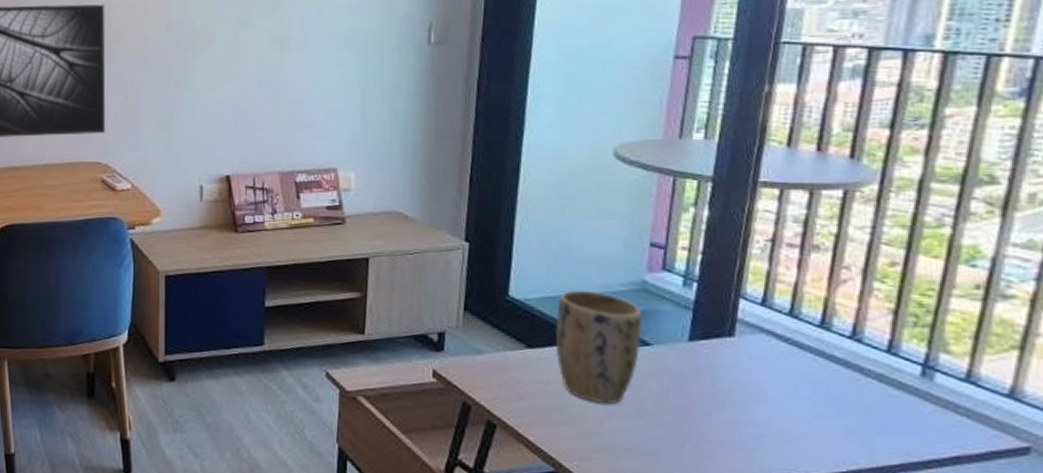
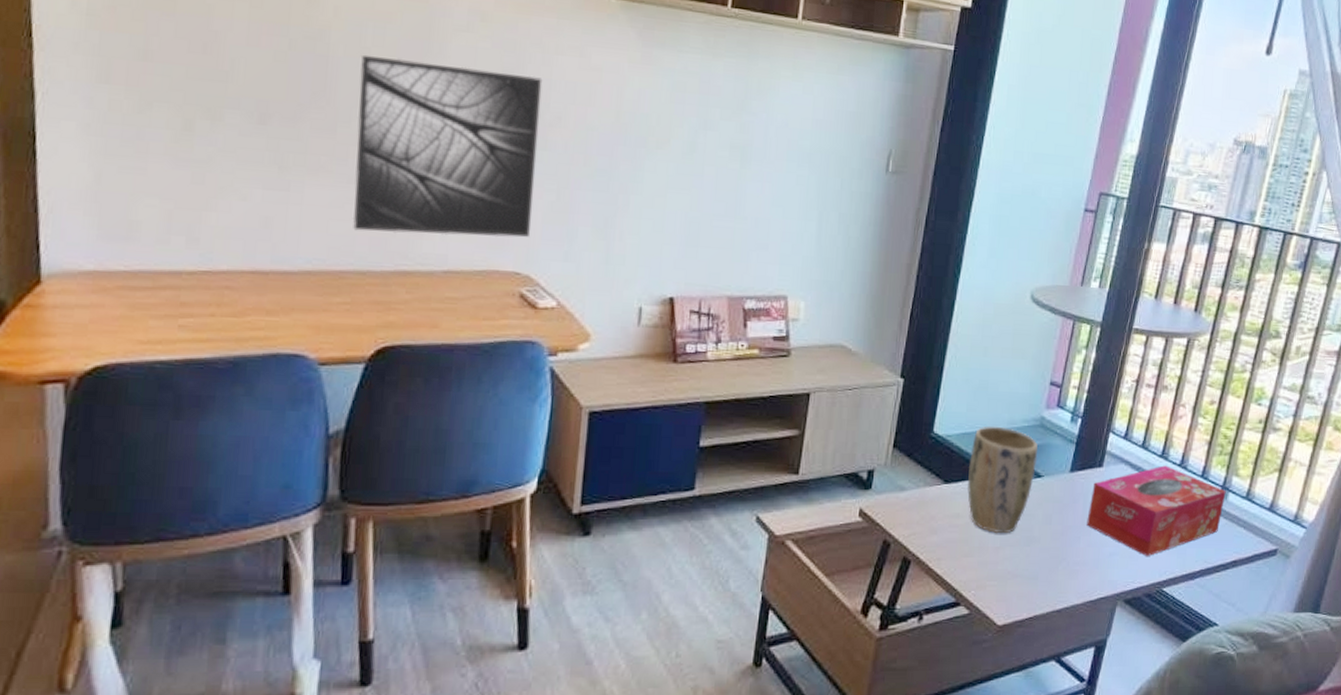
tissue box: none [718,337,931,443] -> present [1086,465,1226,557]

